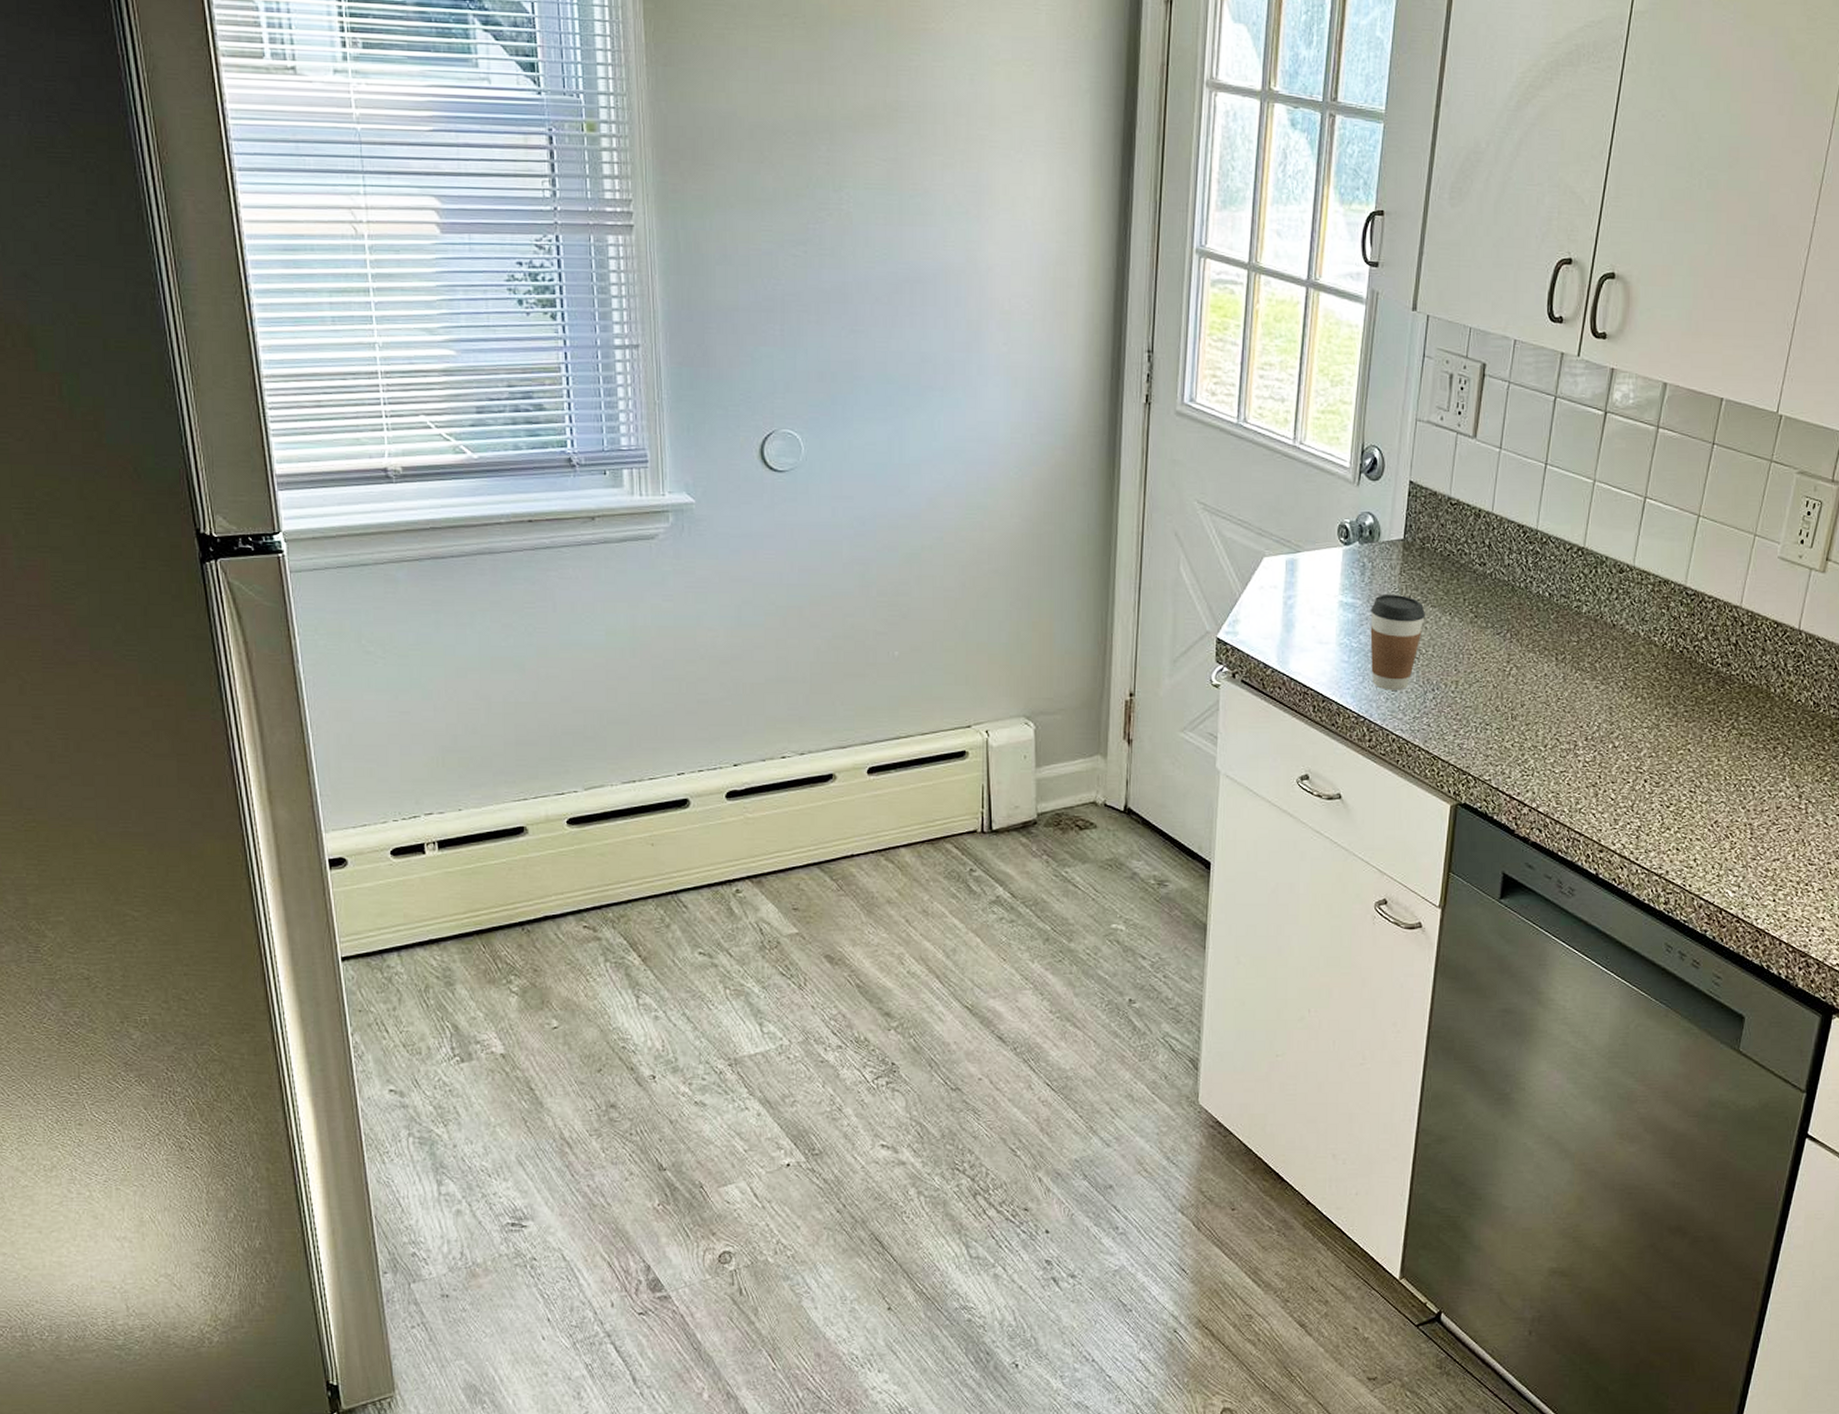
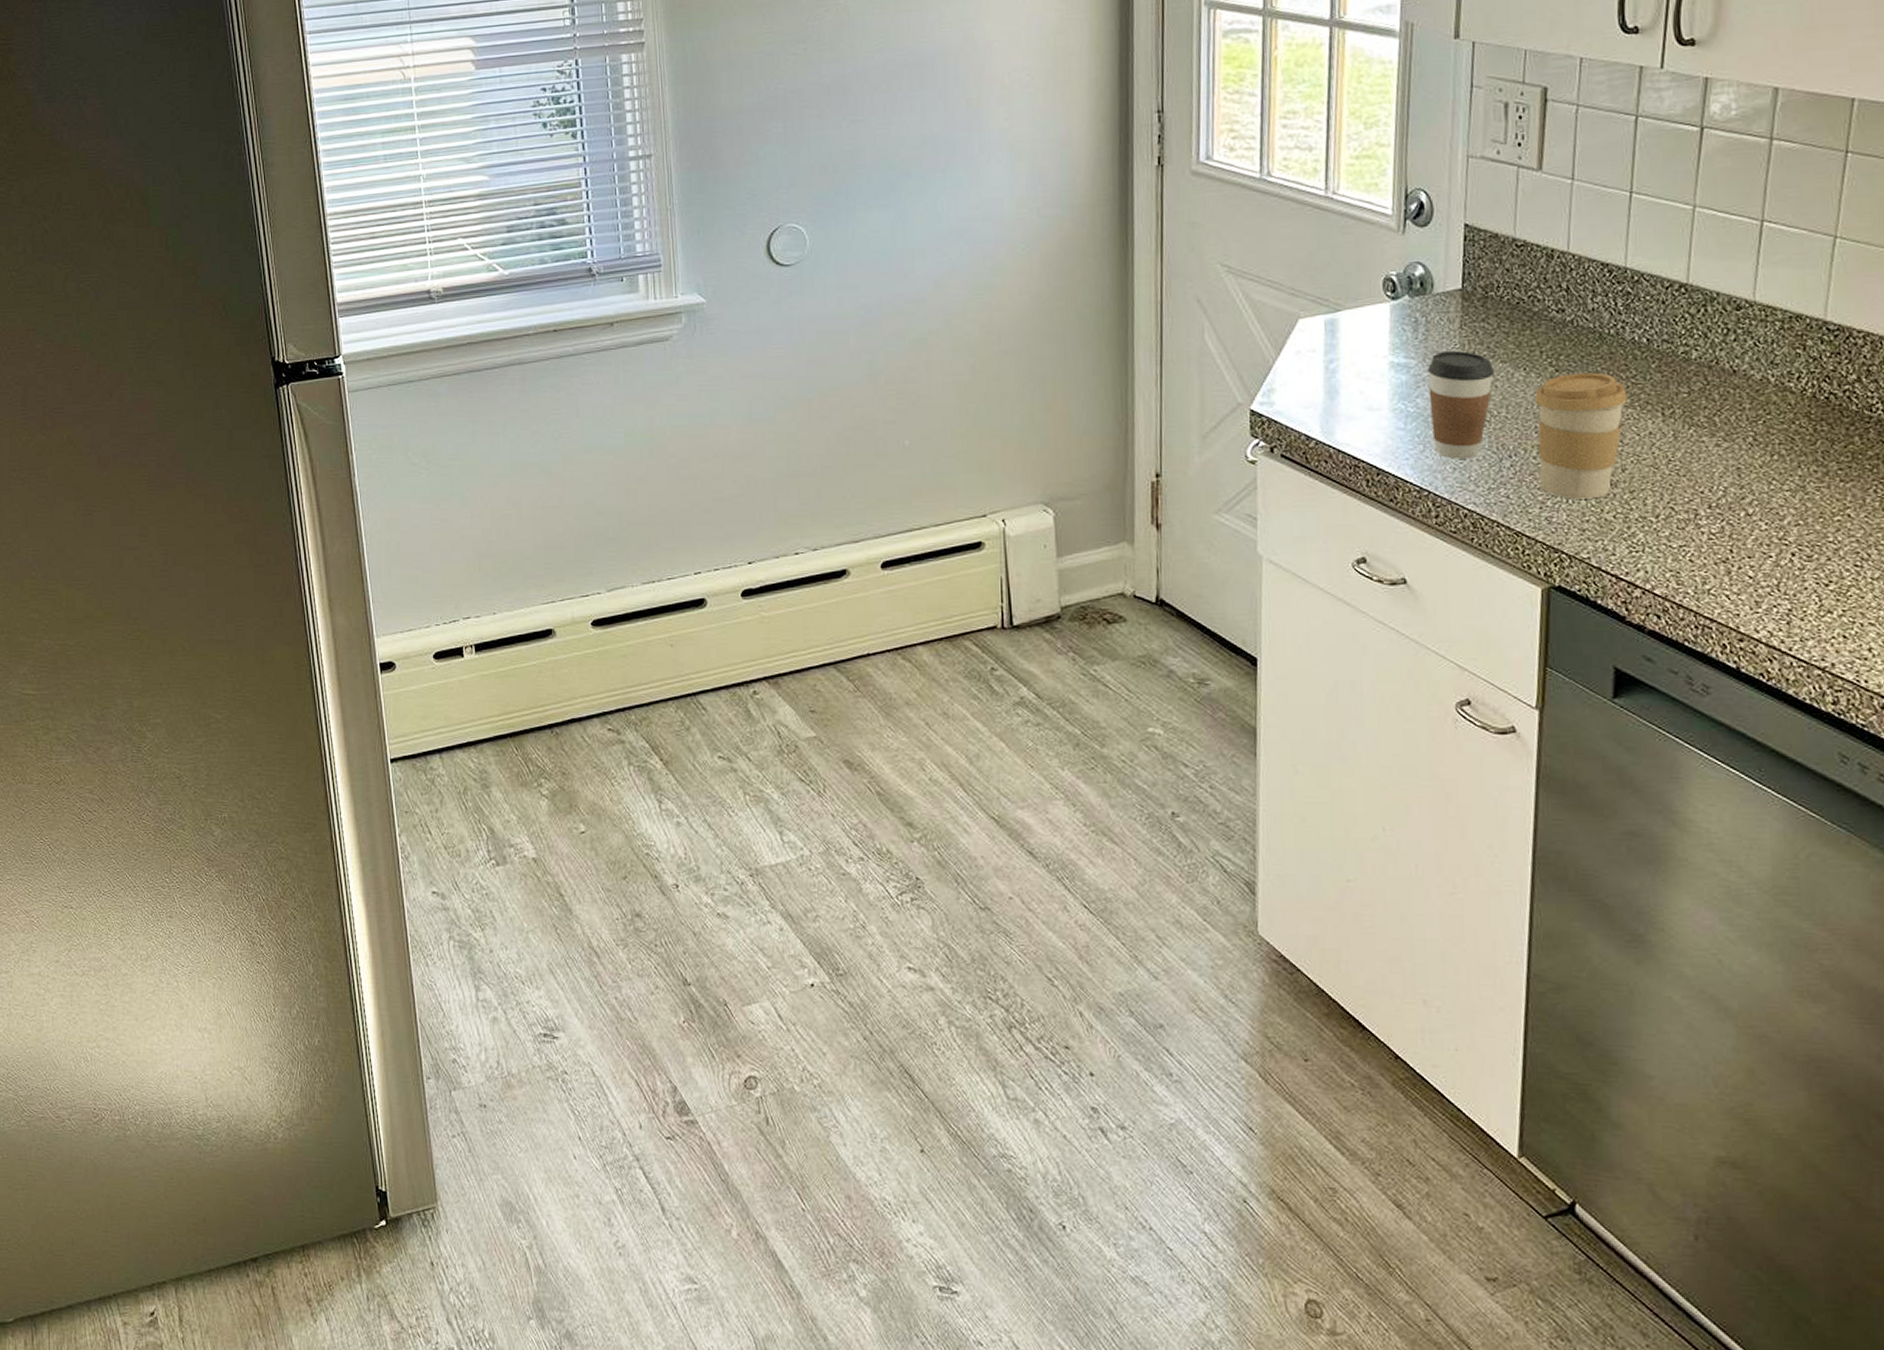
coffee cup: none [1456,620,1530,729] -> present [1534,372,1627,499]

